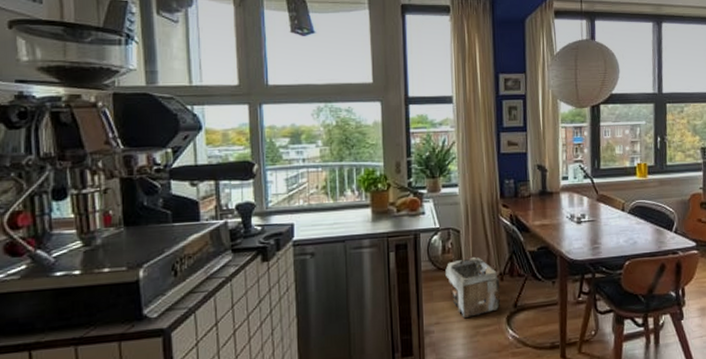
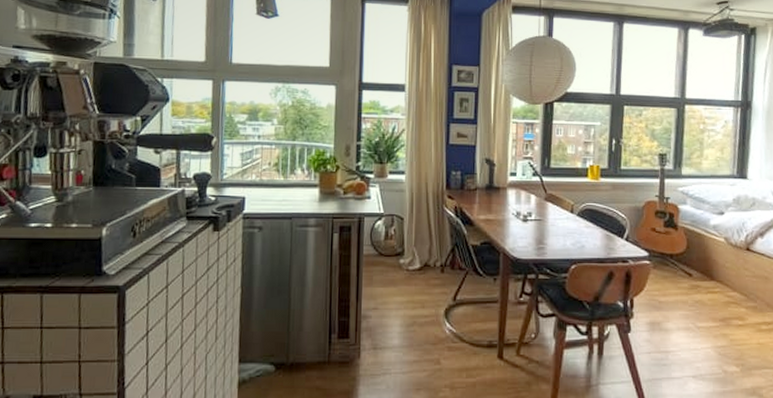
storage bin: present [445,256,501,319] -> none [386,245,441,307]

